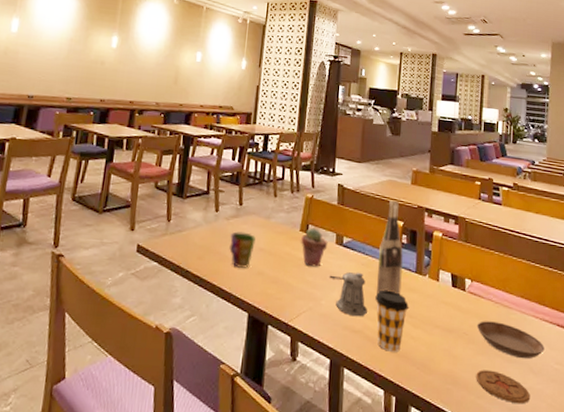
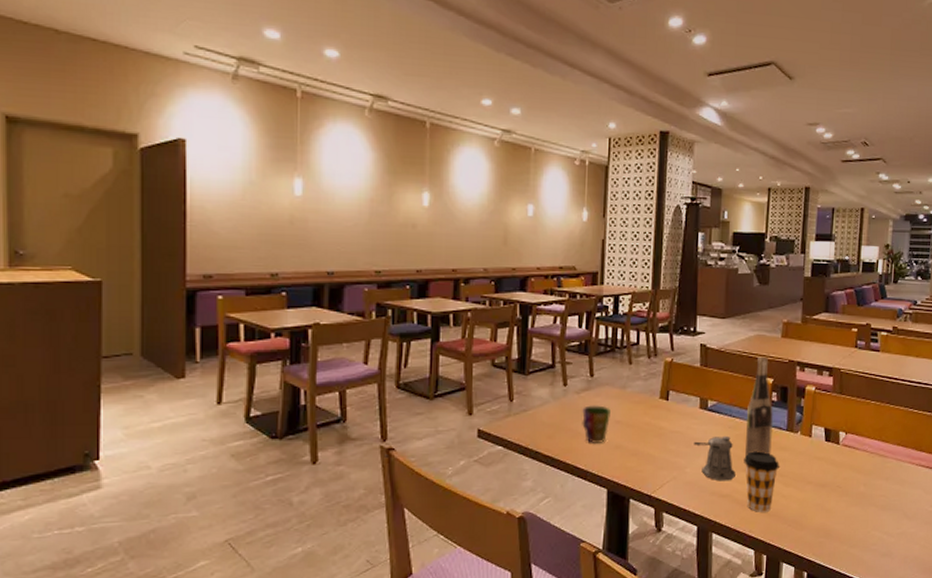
potted succulent: present [300,227,328,267] -> none [660,393,691,435]
saucer: present [476,321,544,359] -> none [850,472,920,506]
coaster: present [476,370,530,404] -> none [849,519,903,549]

